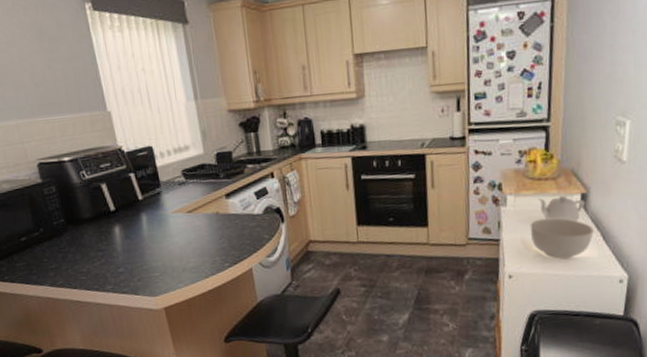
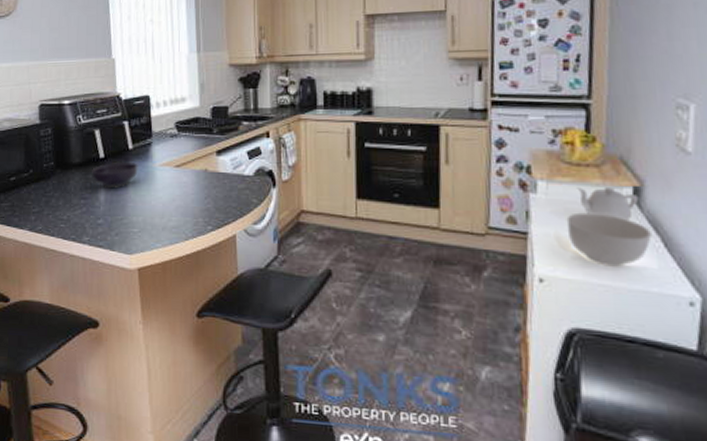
bowl: none [103,211,152,238] -> present [90,161,138,187]

